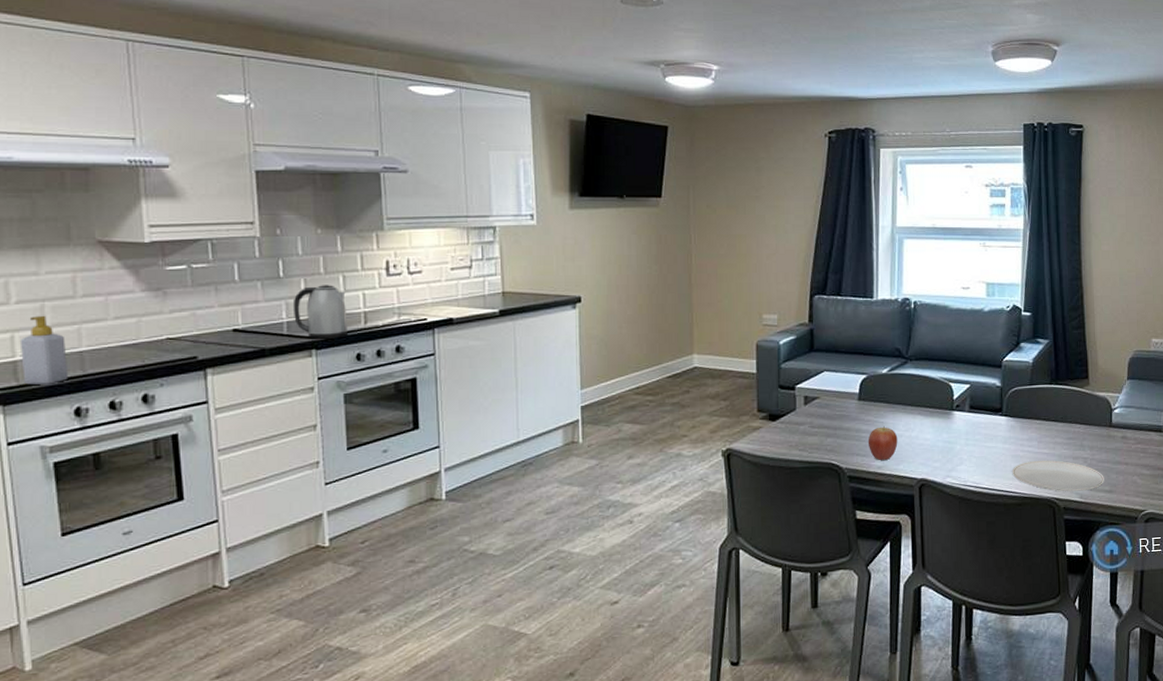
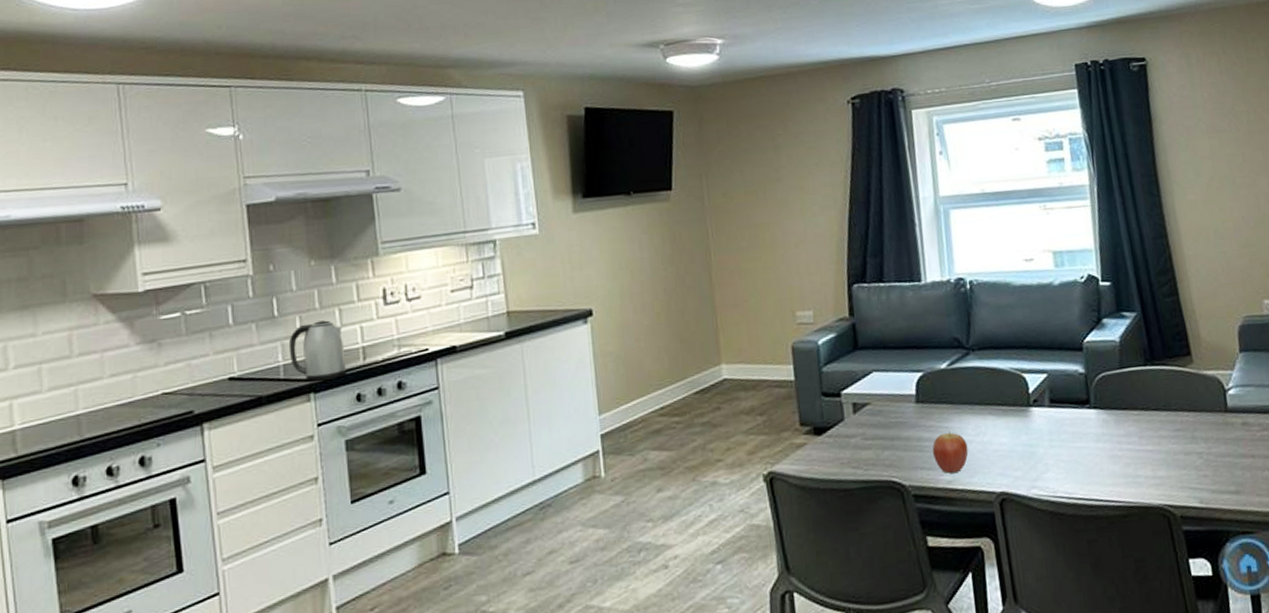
soap bottle: present [19,315,69,386] -> none [18,378,66,455]
plate: present [1012,460,1105,492] -> none [1110,458,1229,497]

